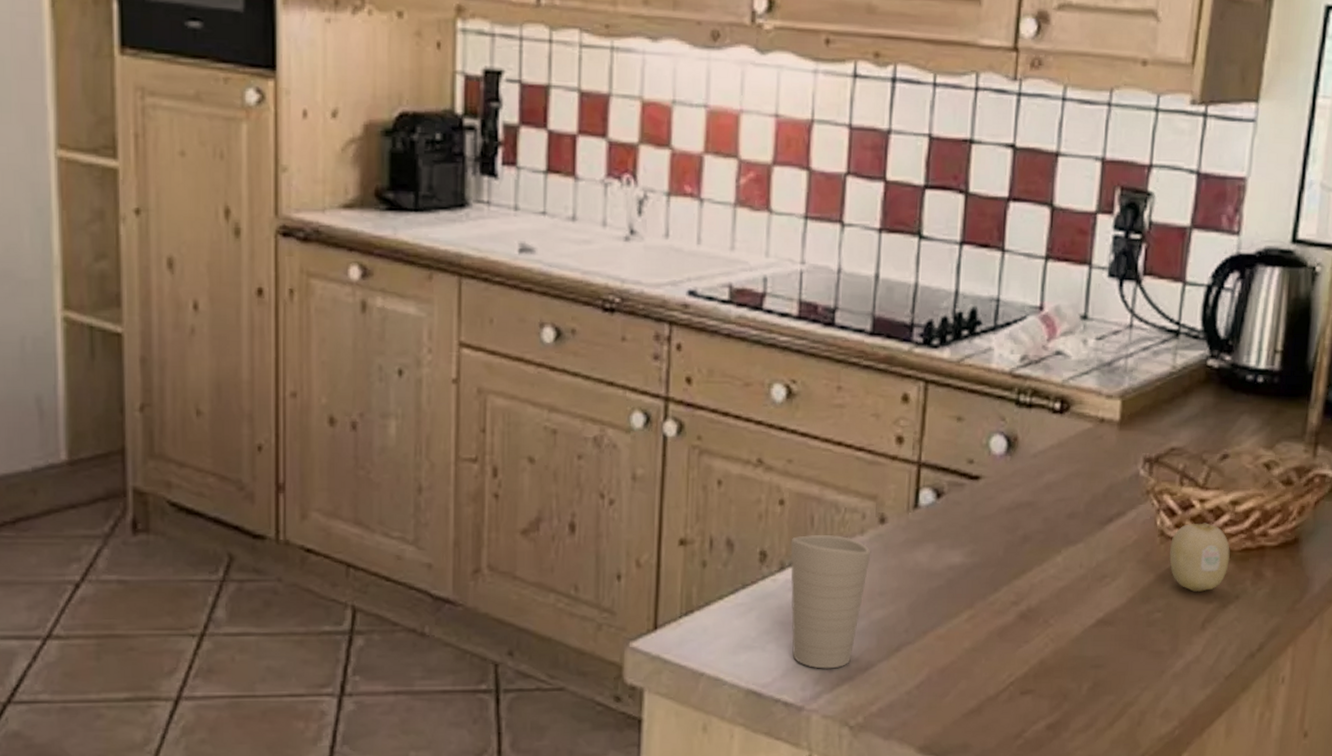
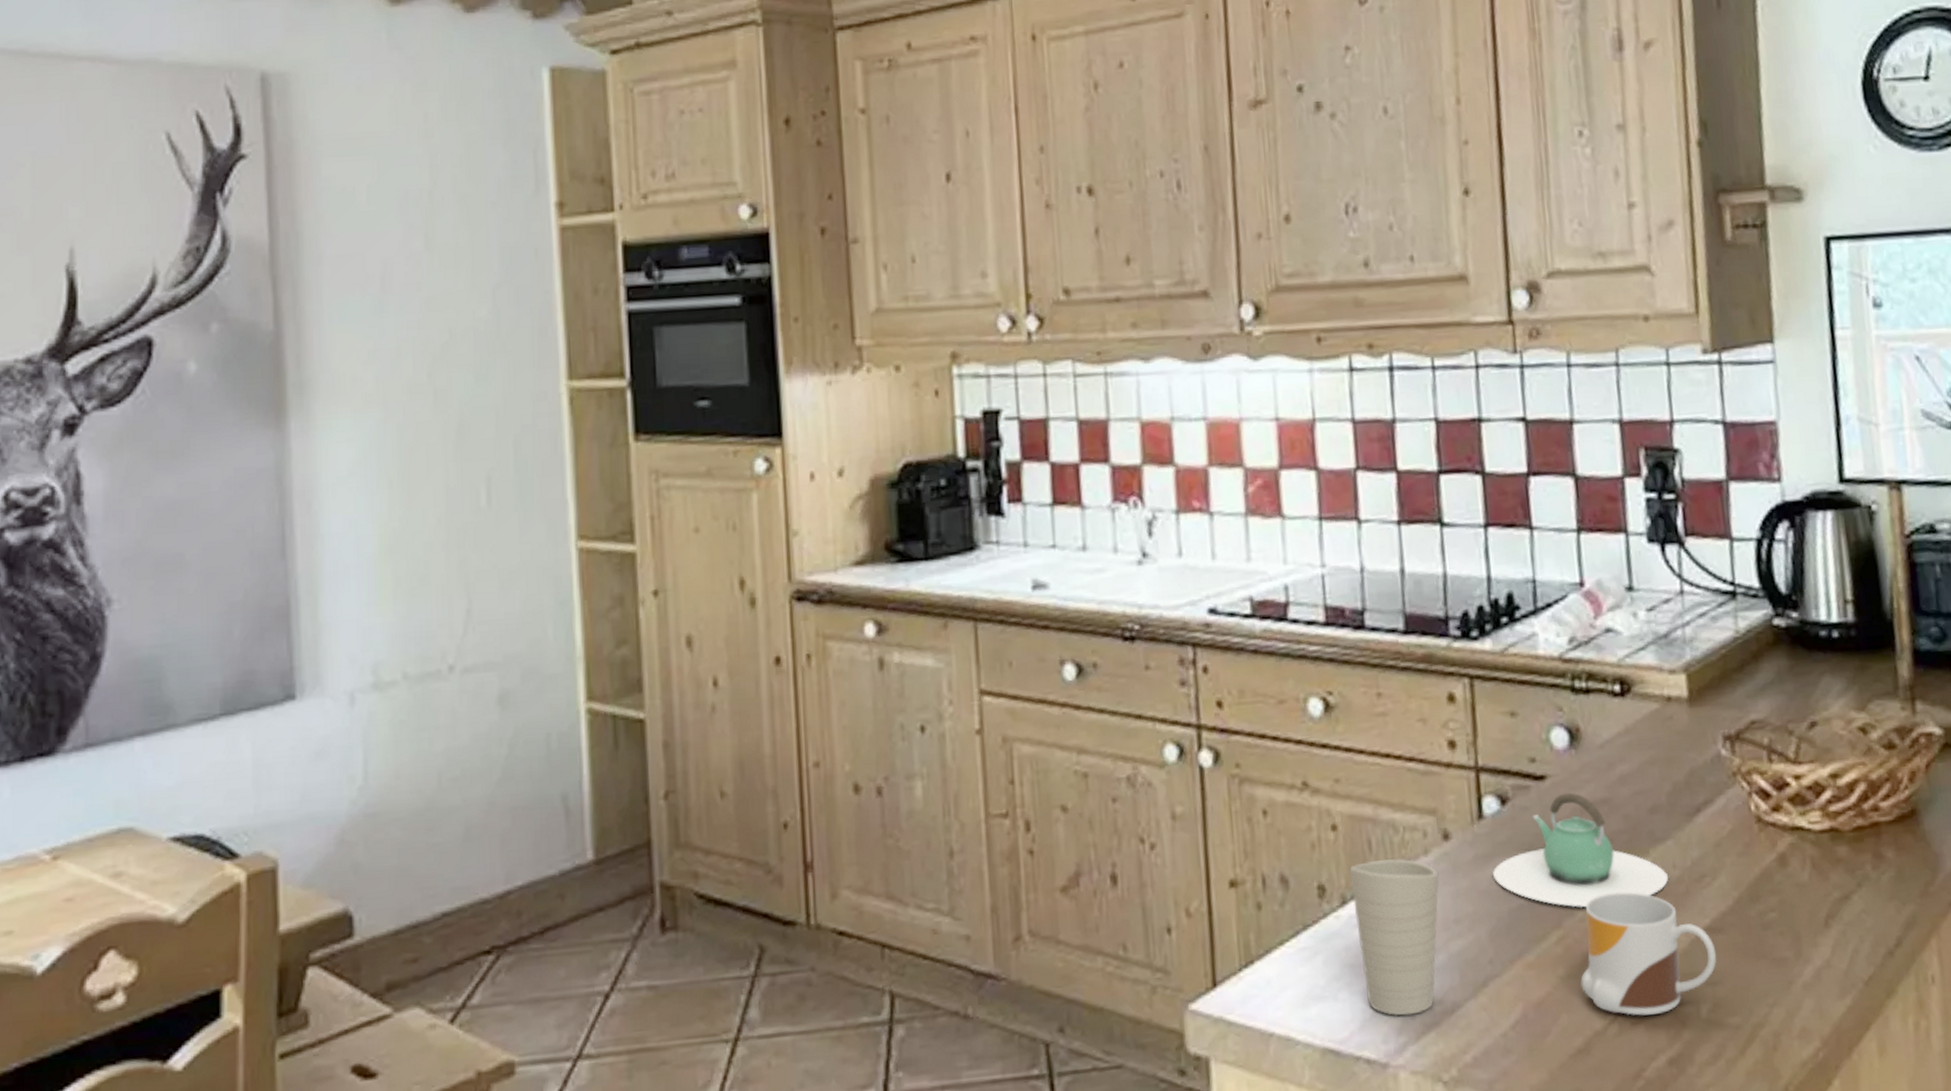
teapot: none [919,493,1075,592] -> present [1492,792,1669,908]
mug: none [982,583,1104,687] -> present [1580,892,1717,1016]
fruit: present [1169,523,1230,592] -> none [1771,802,1842,884]

